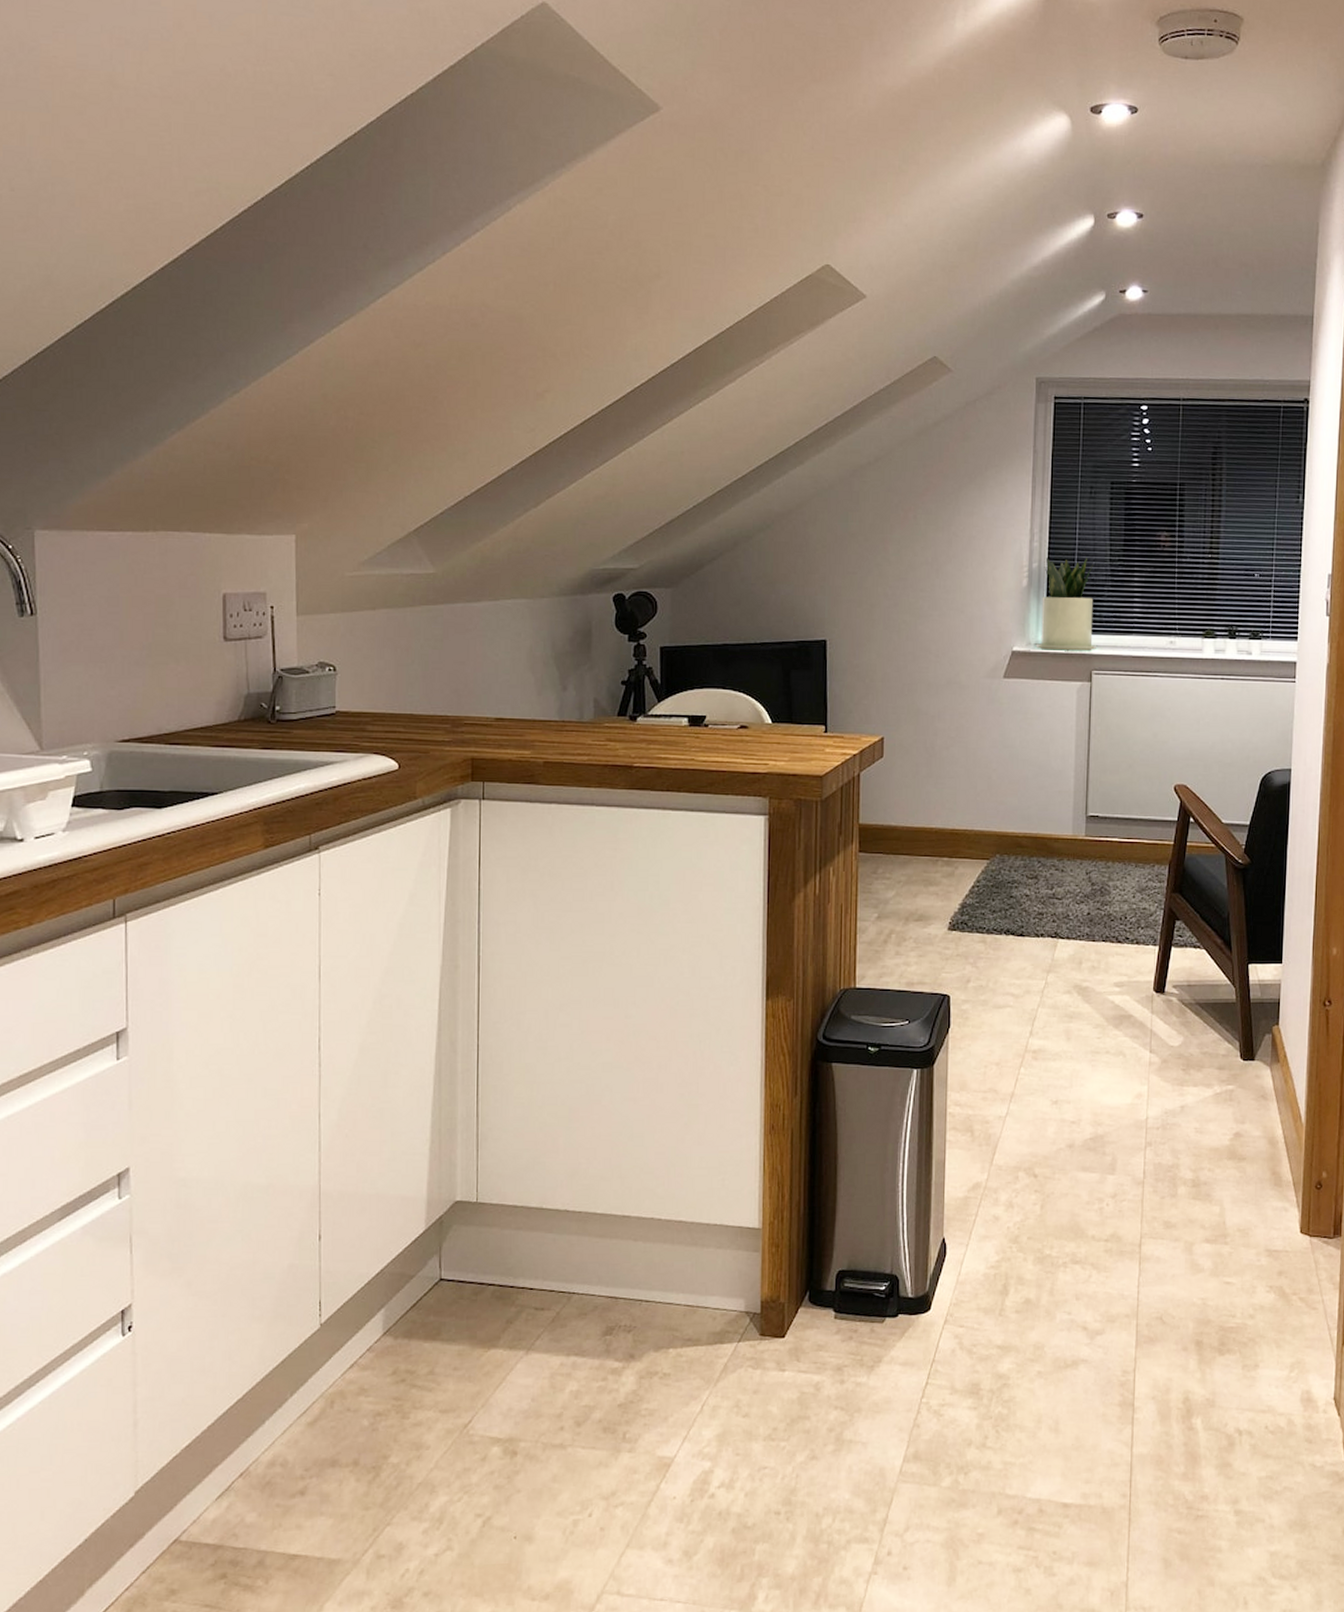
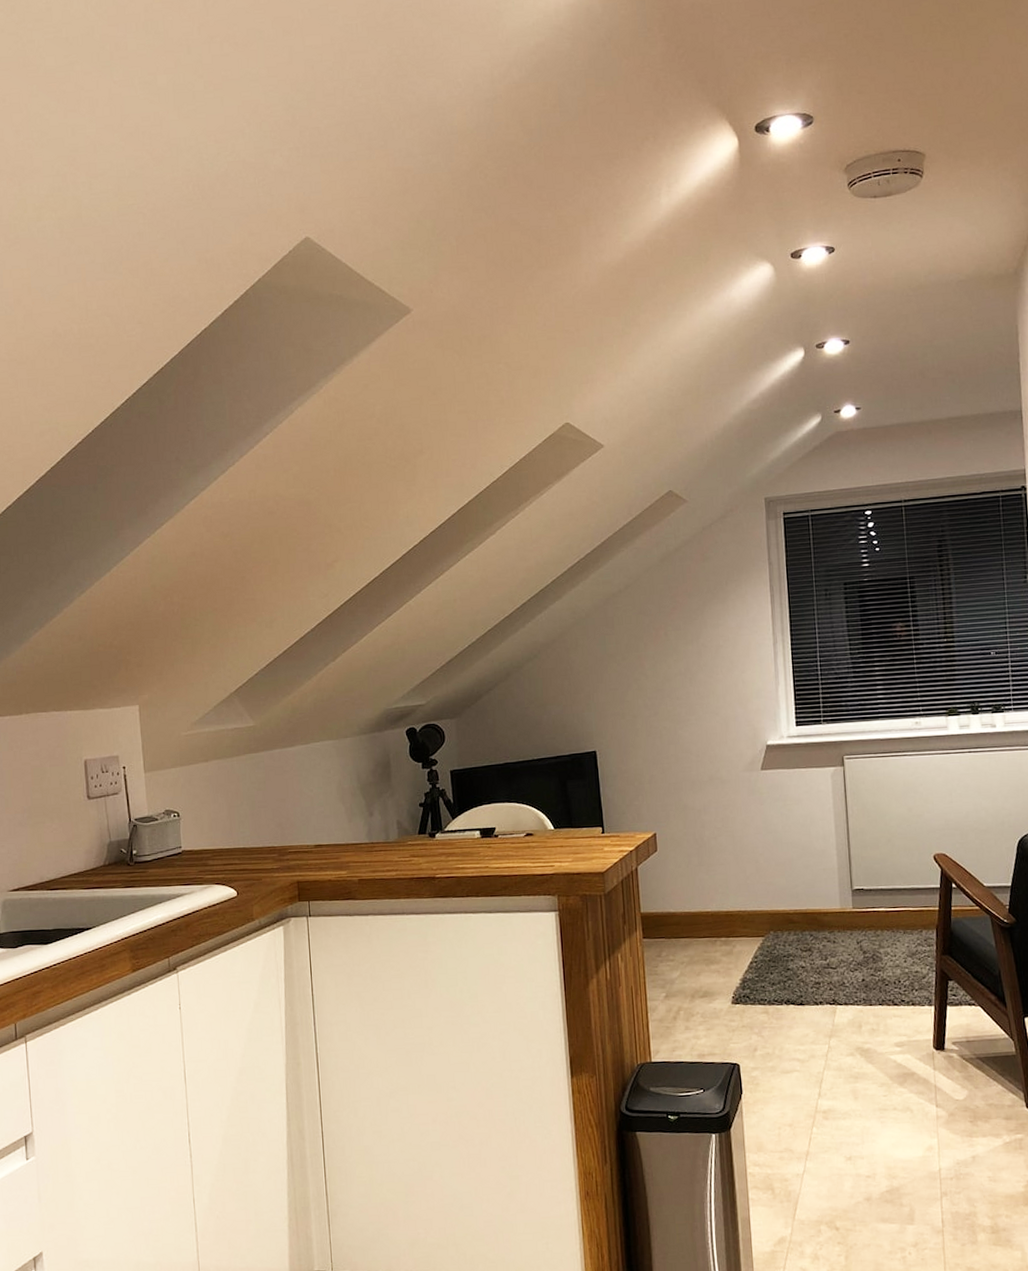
planter: present [1036,558,1097,651] -> none [788,654,847,742]

